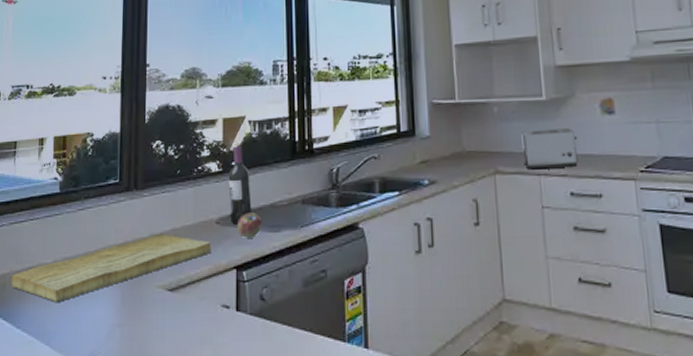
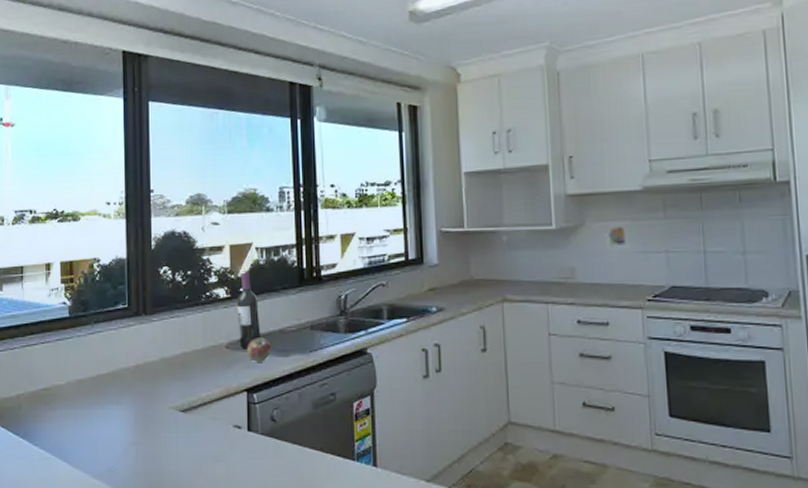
cutting board: present [11,233,212,302] -> none [26,356,222,421]
toaster: present [521,128,578,171] -> none [530,257,587,299]

